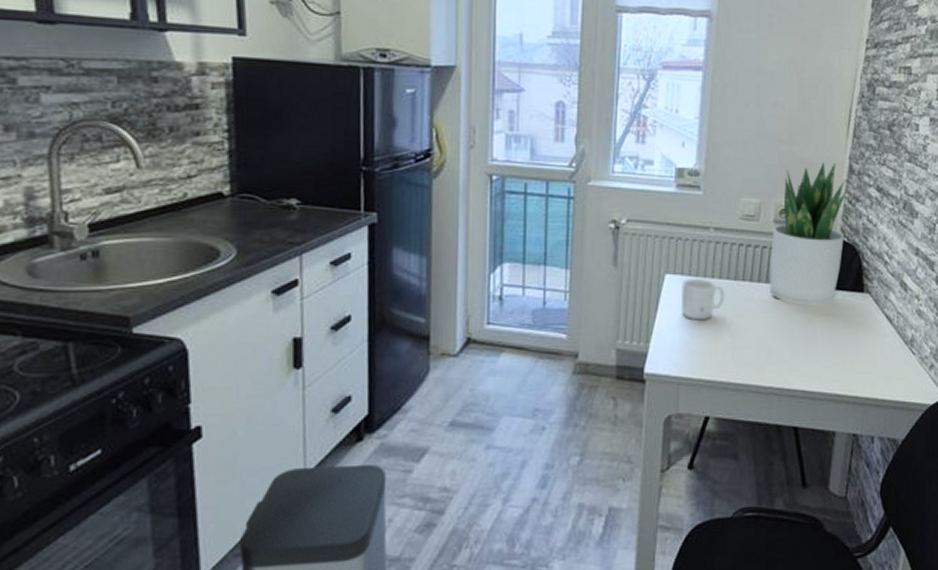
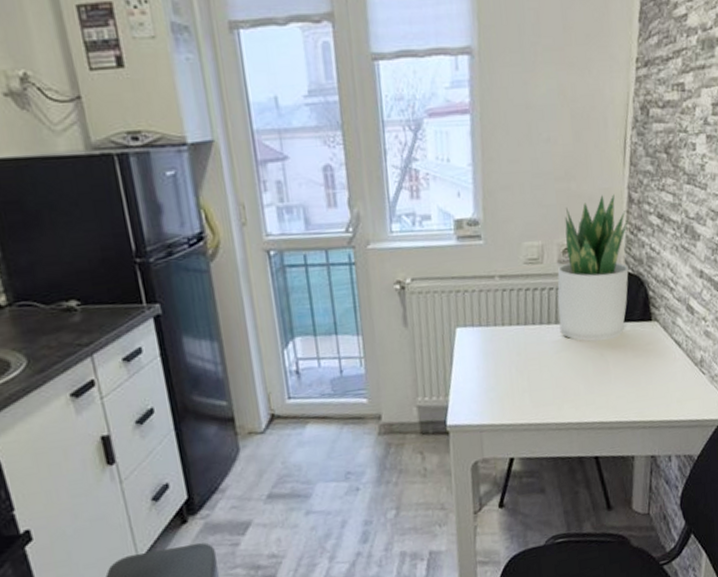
mug: present [680,278,726,321] -> none [473,327,518,370]

